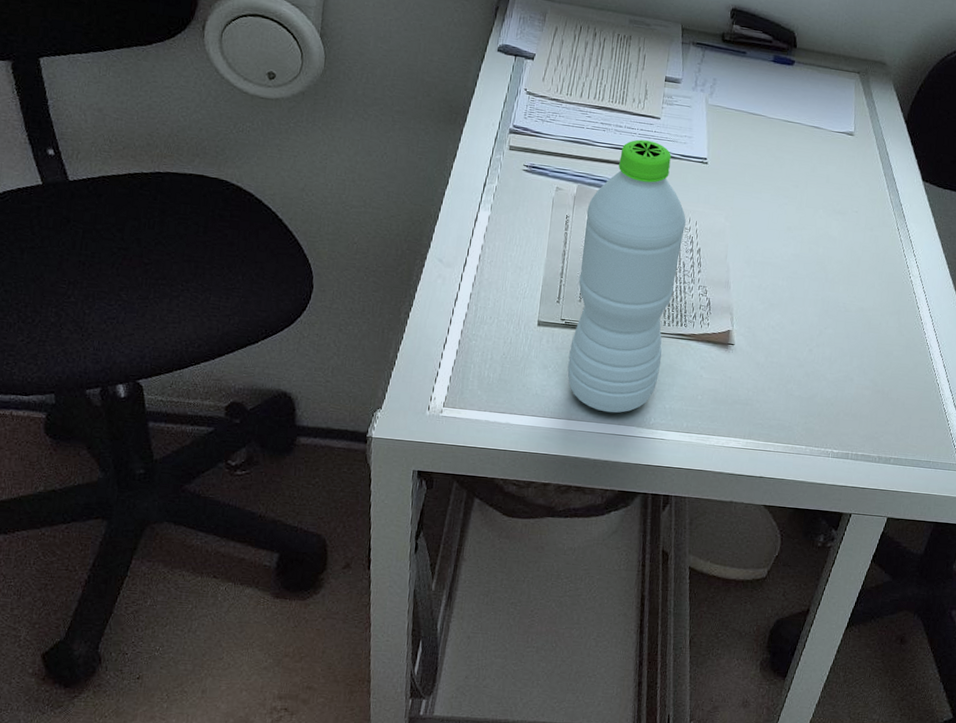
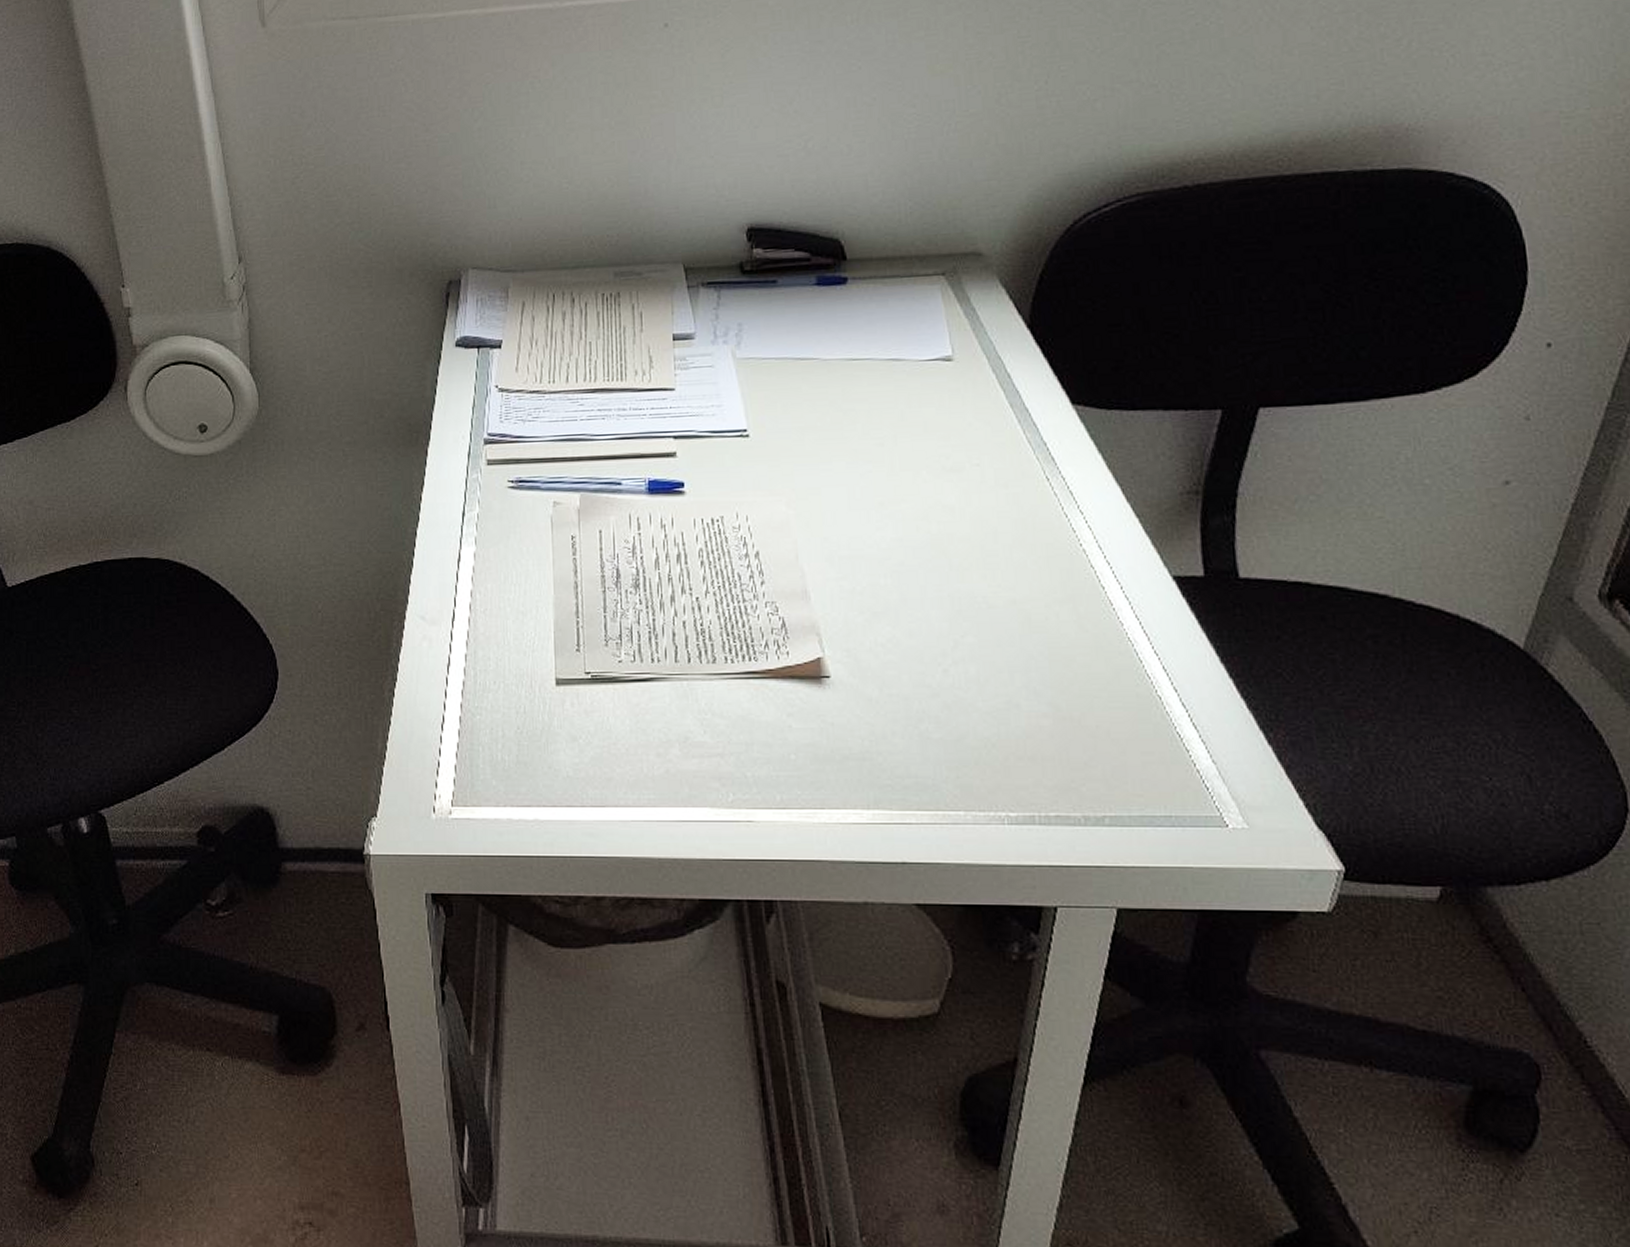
water bottle: present [567,139,686,413] -> none [597,420,733,792]

